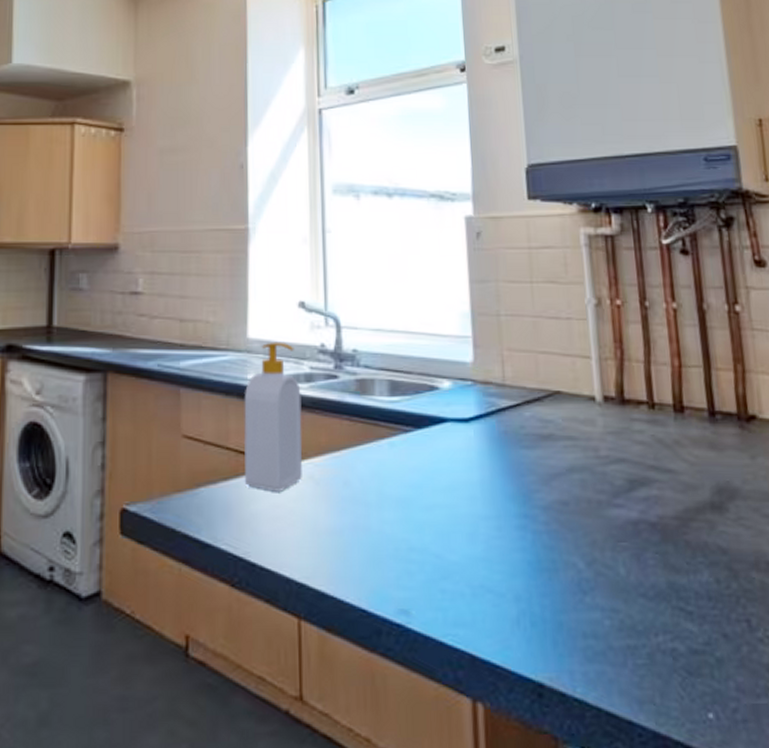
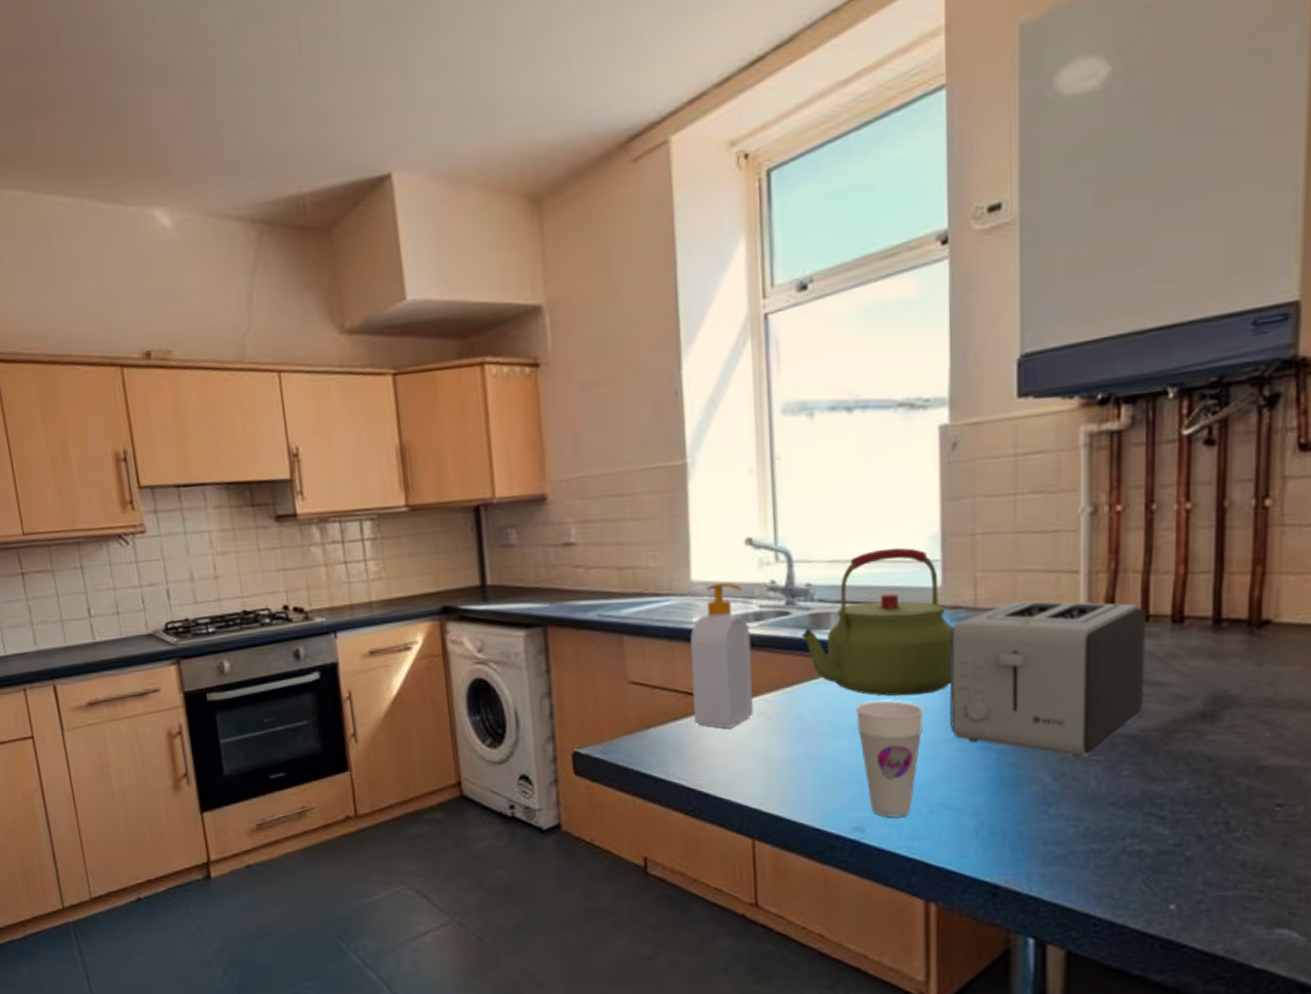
kettle: none [348,322,486,468] -> present [800,547,953,696]
cup: none [399,472,463,600] -> present [855,700,924,818]
toaster: none [483,380,659,545] -> present [949,600,1146,759]

